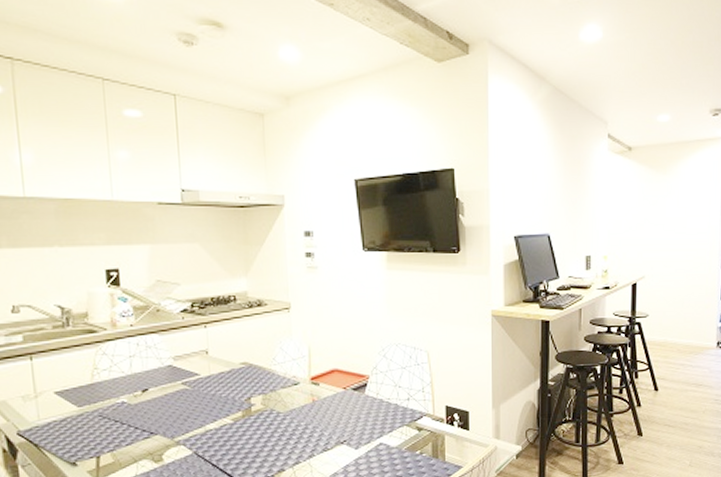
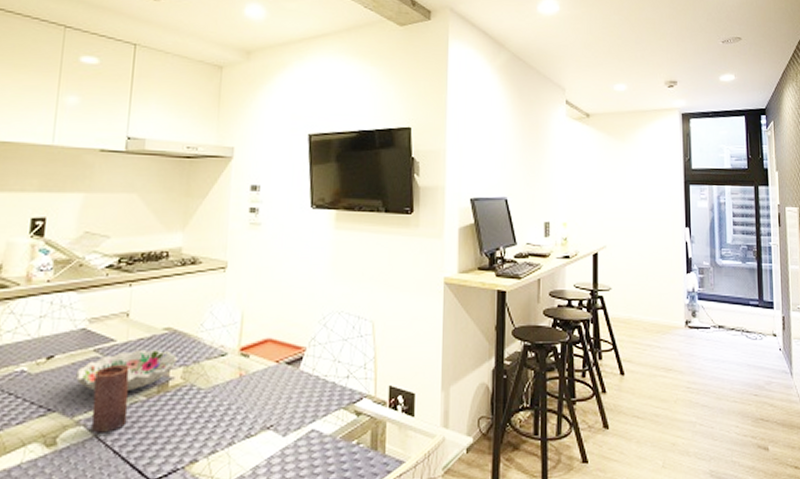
decorative bowl: none [170,380,257,417] -> present [76,349,178,391]
candle: none [186,394,220,451] -> present [91,363,130,433]

